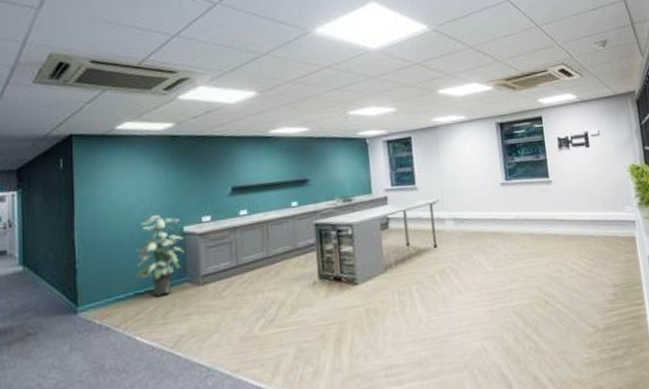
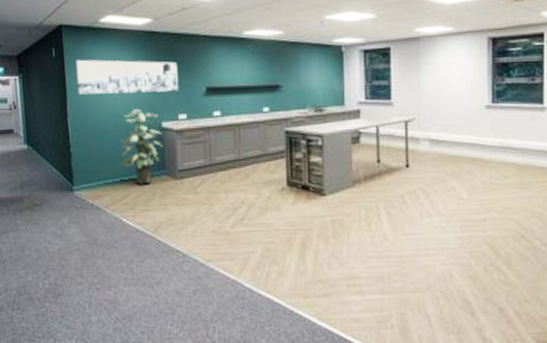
wall art: none [87,163,202,205] -> present [76,59,178,94]

